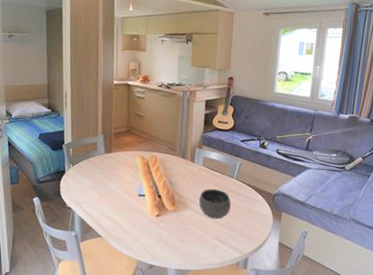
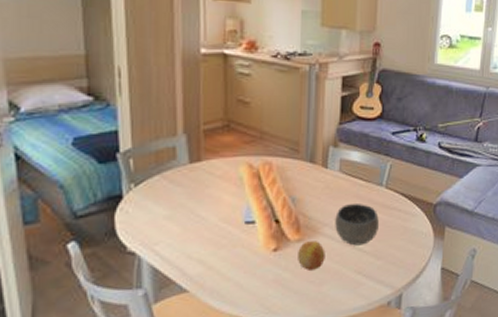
fruit: none [173,212,192,233] -> present [298,241,325,270]

